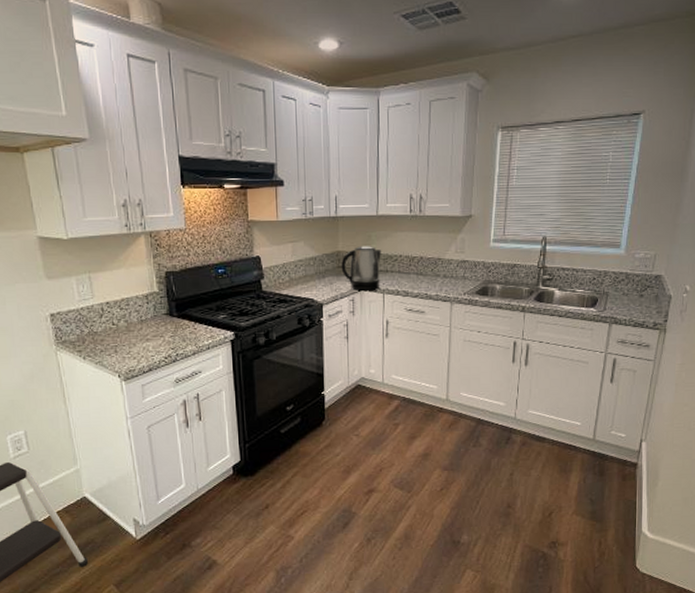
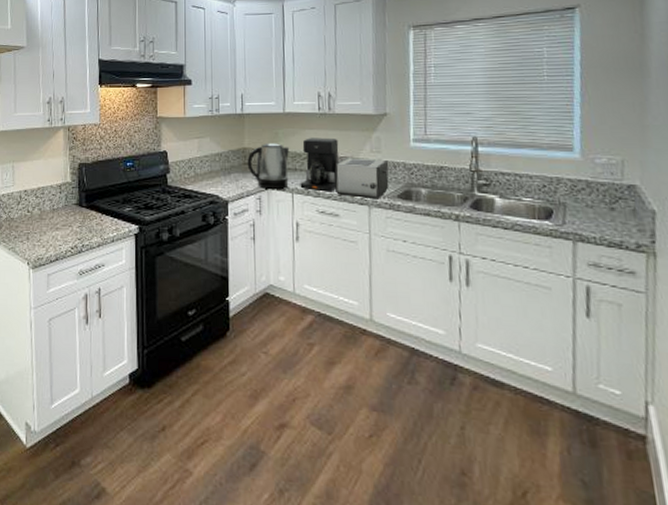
coffee maker: none [391,239,427,291] -> present [300,137,339,192]
toaster: none [422,258,471,297] -> present [334,158,390,200]

